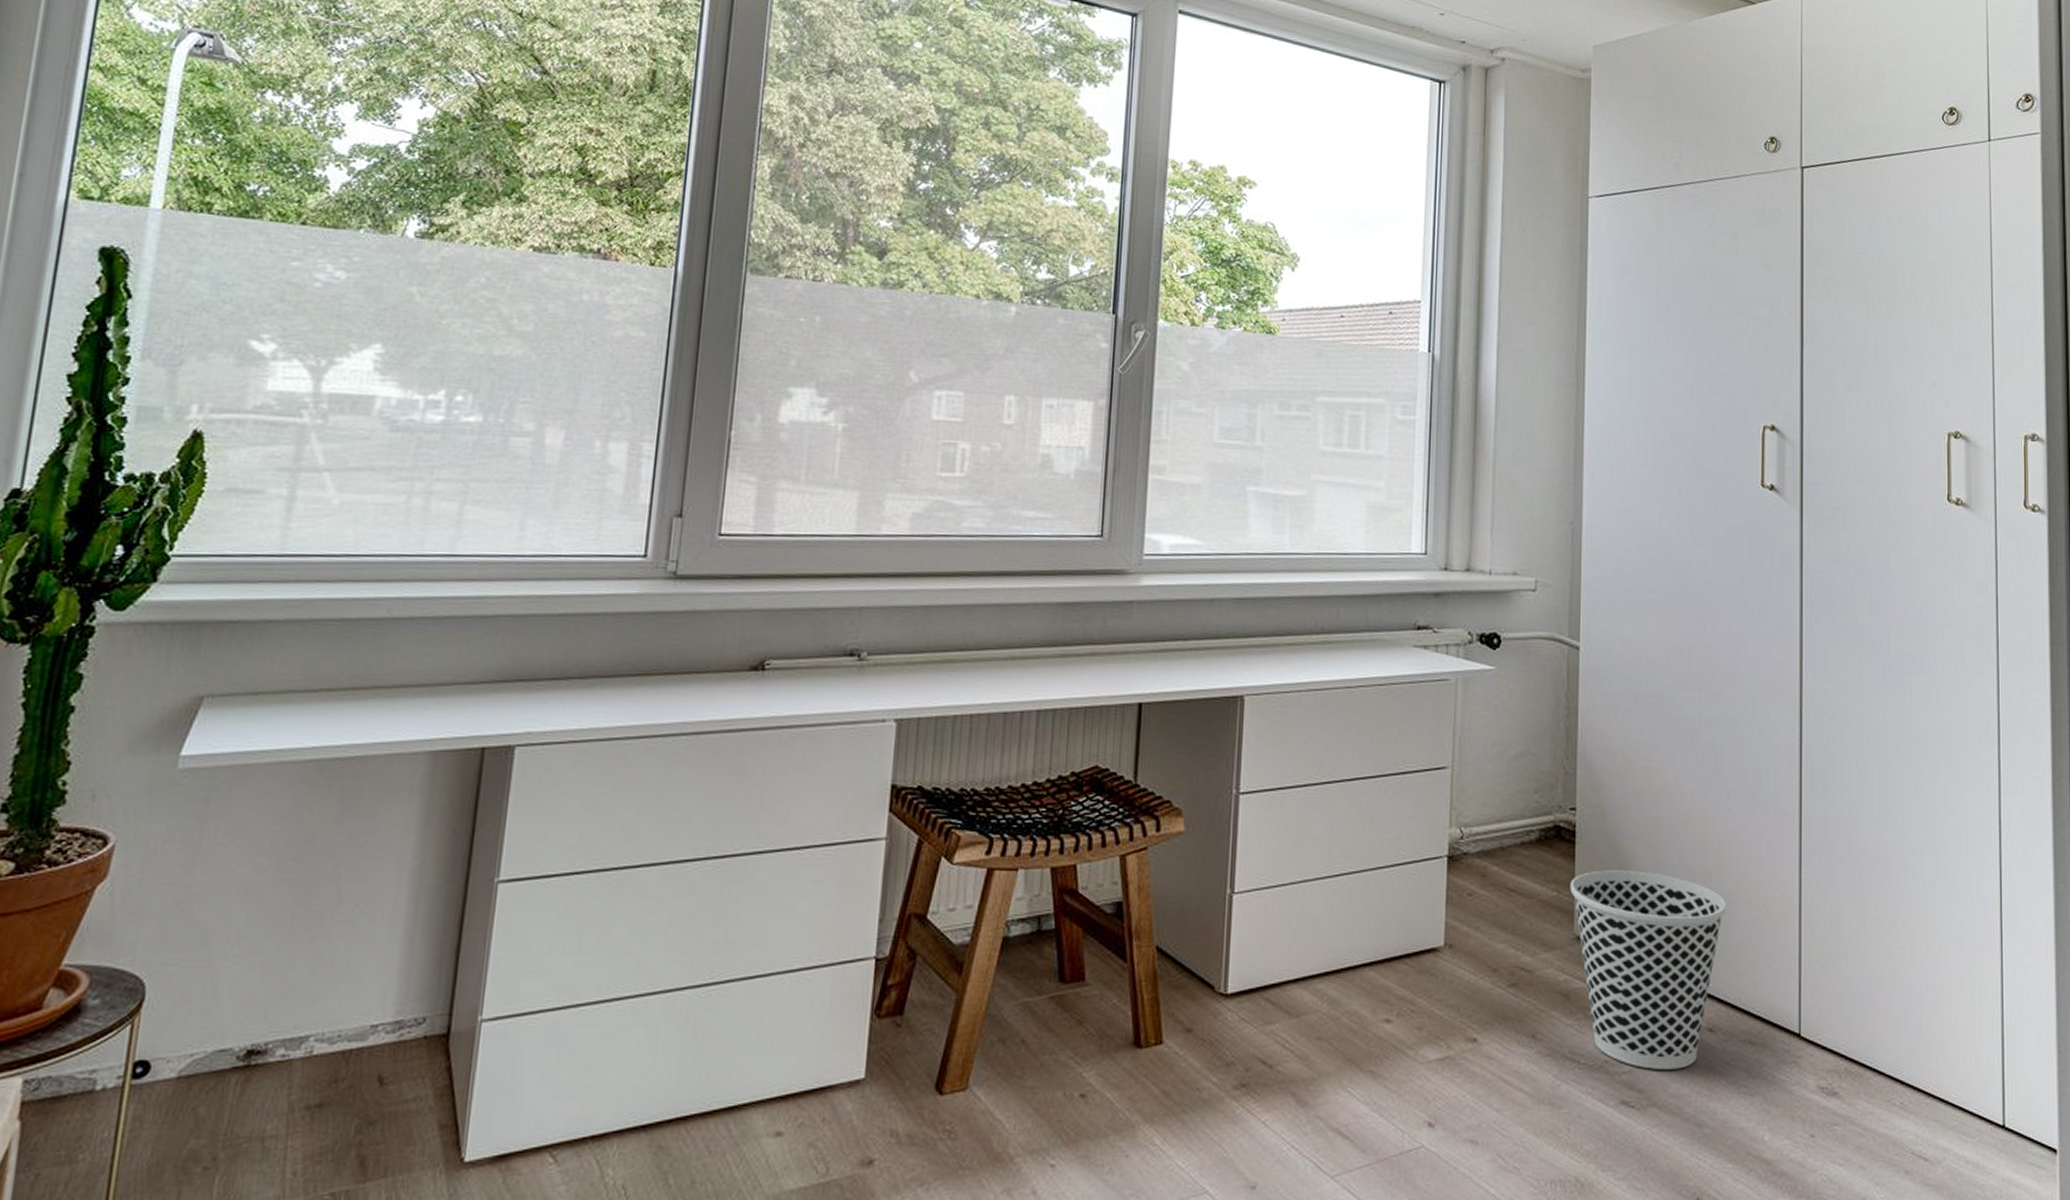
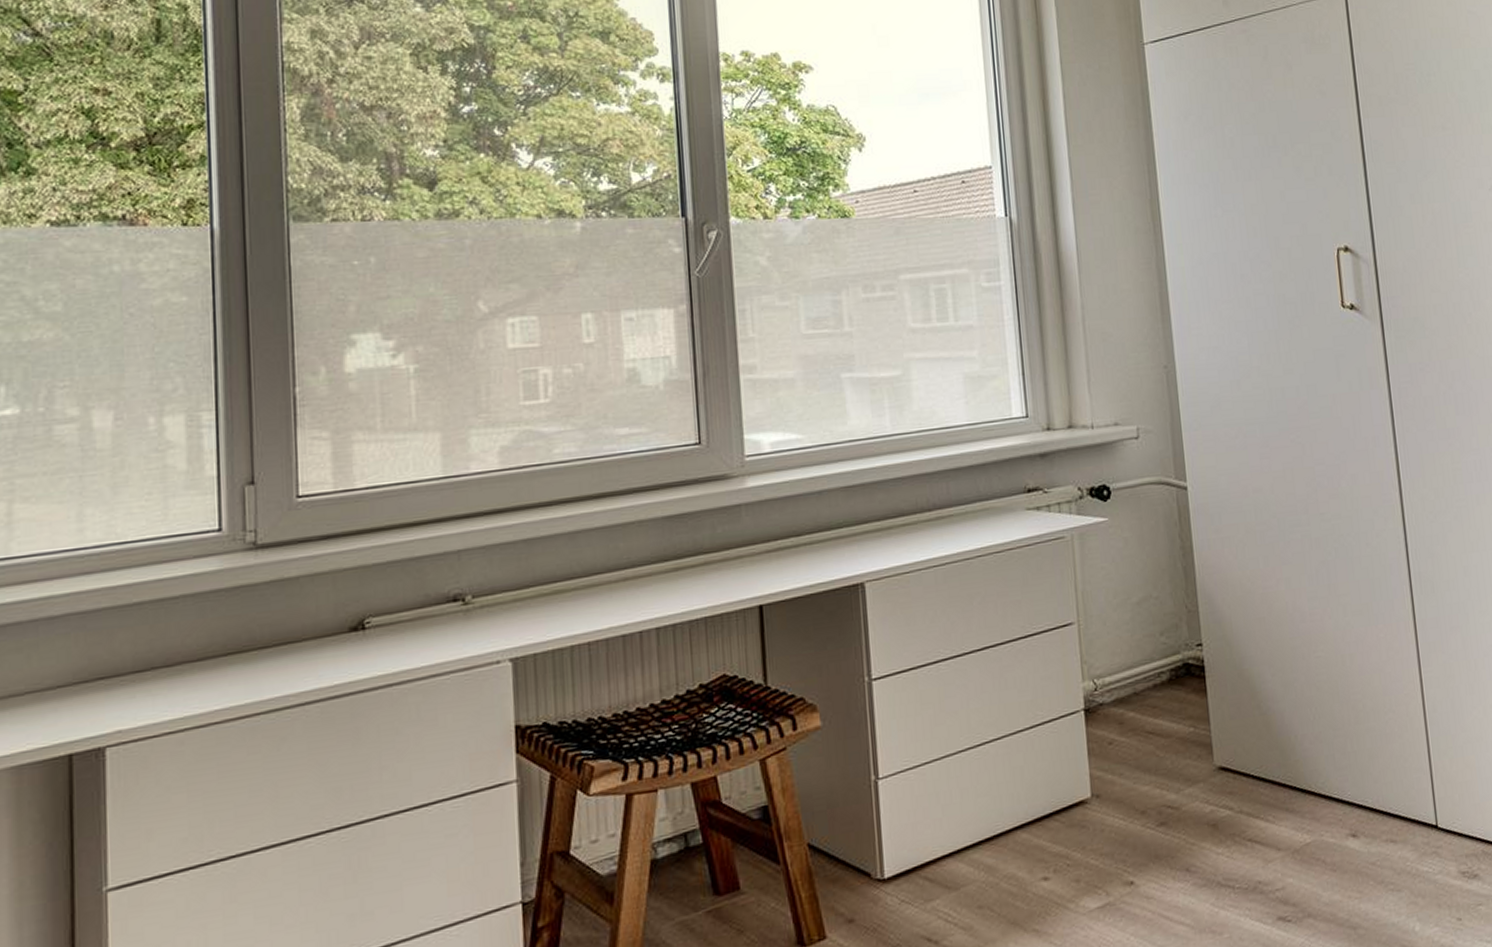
wastebasket: present [1570,870,1727,1070] -> none [1205,694,1356,883]

